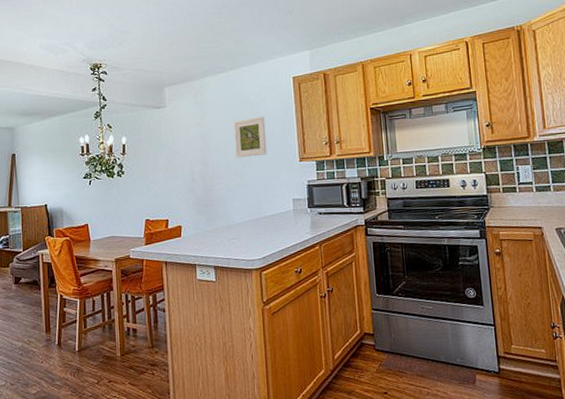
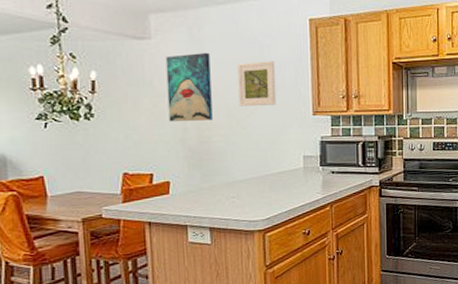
wall art: none [177,114,215,175] -> present [165,52,213,122]

